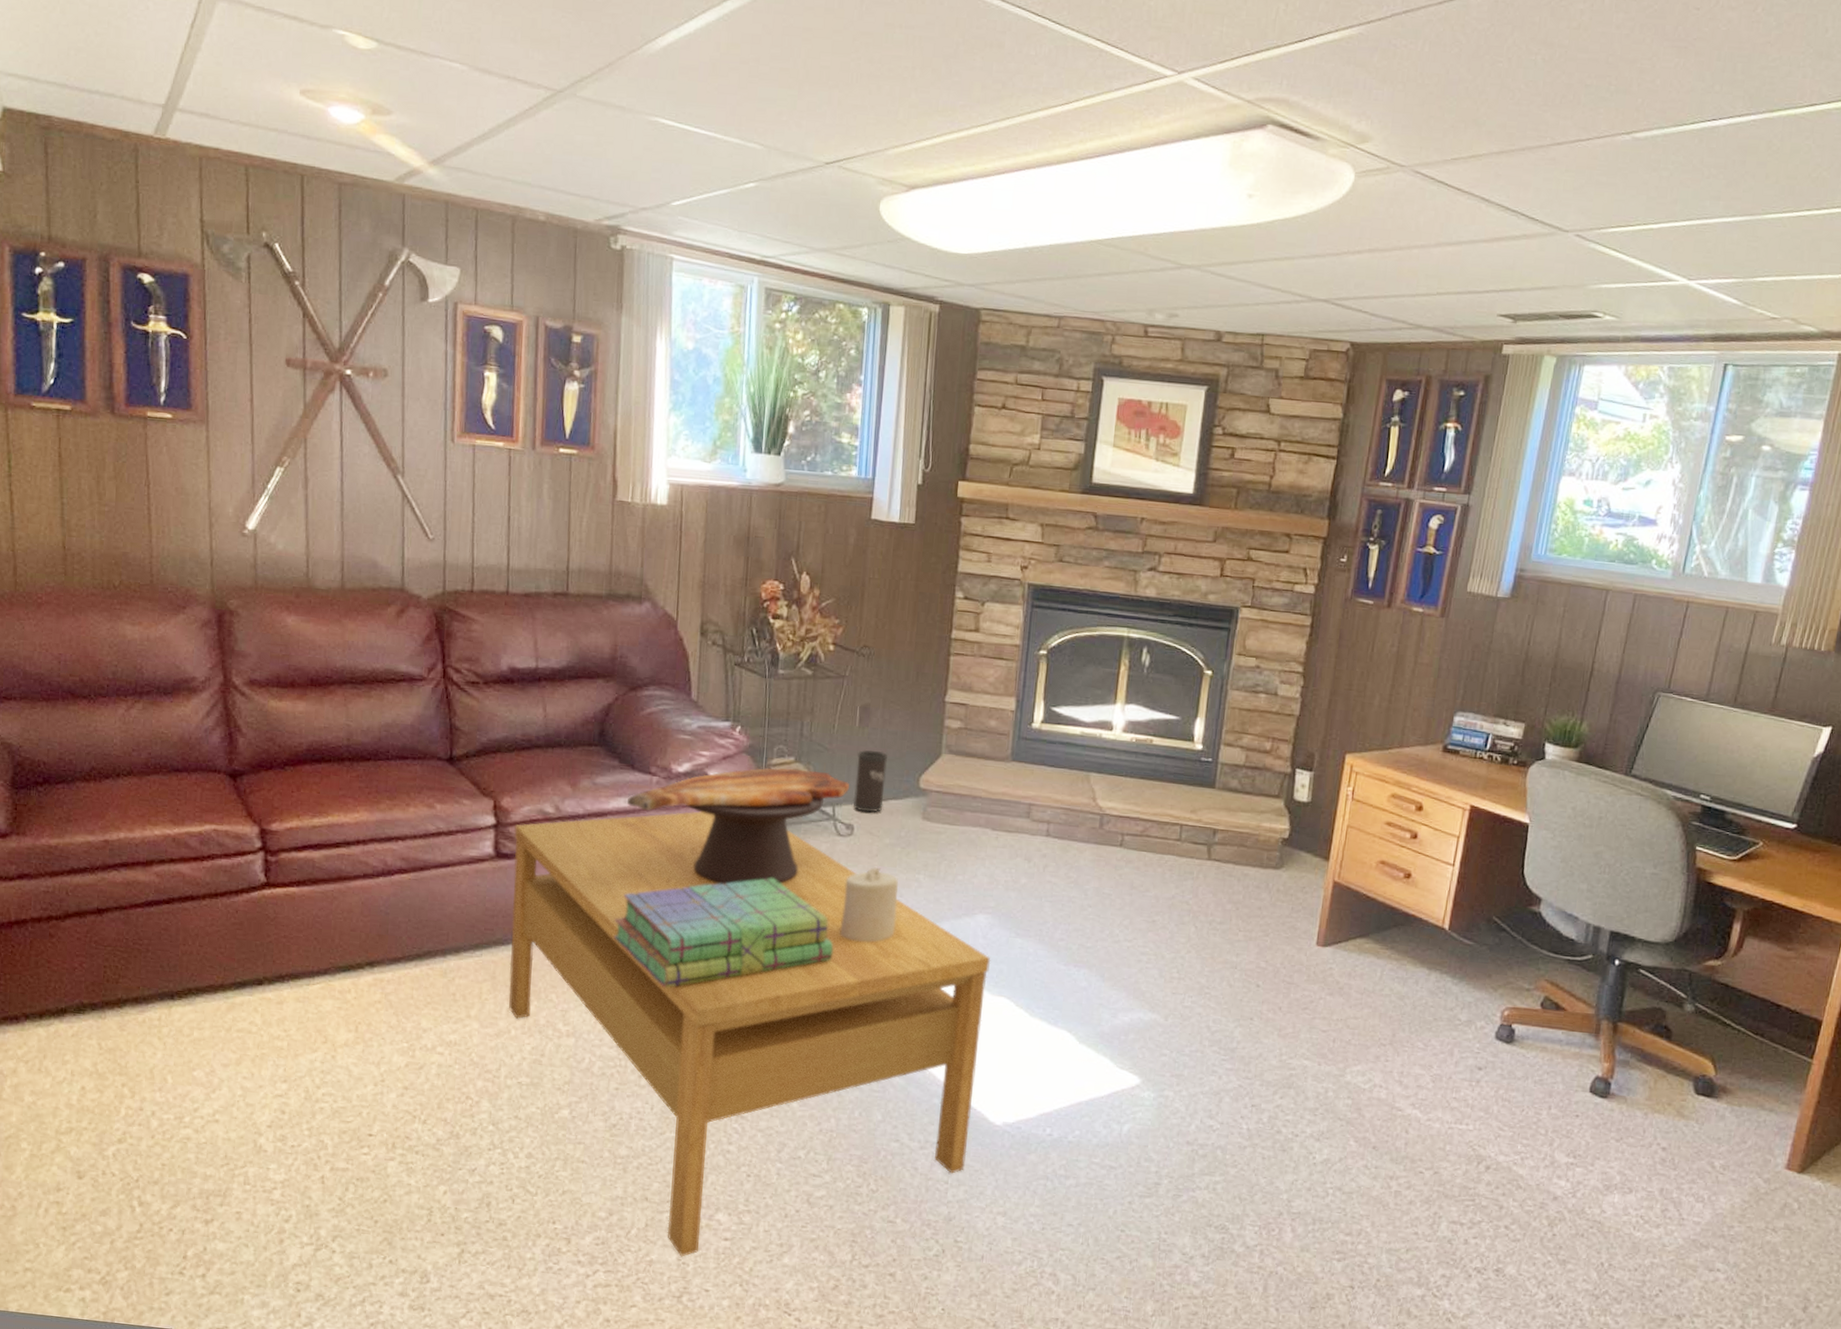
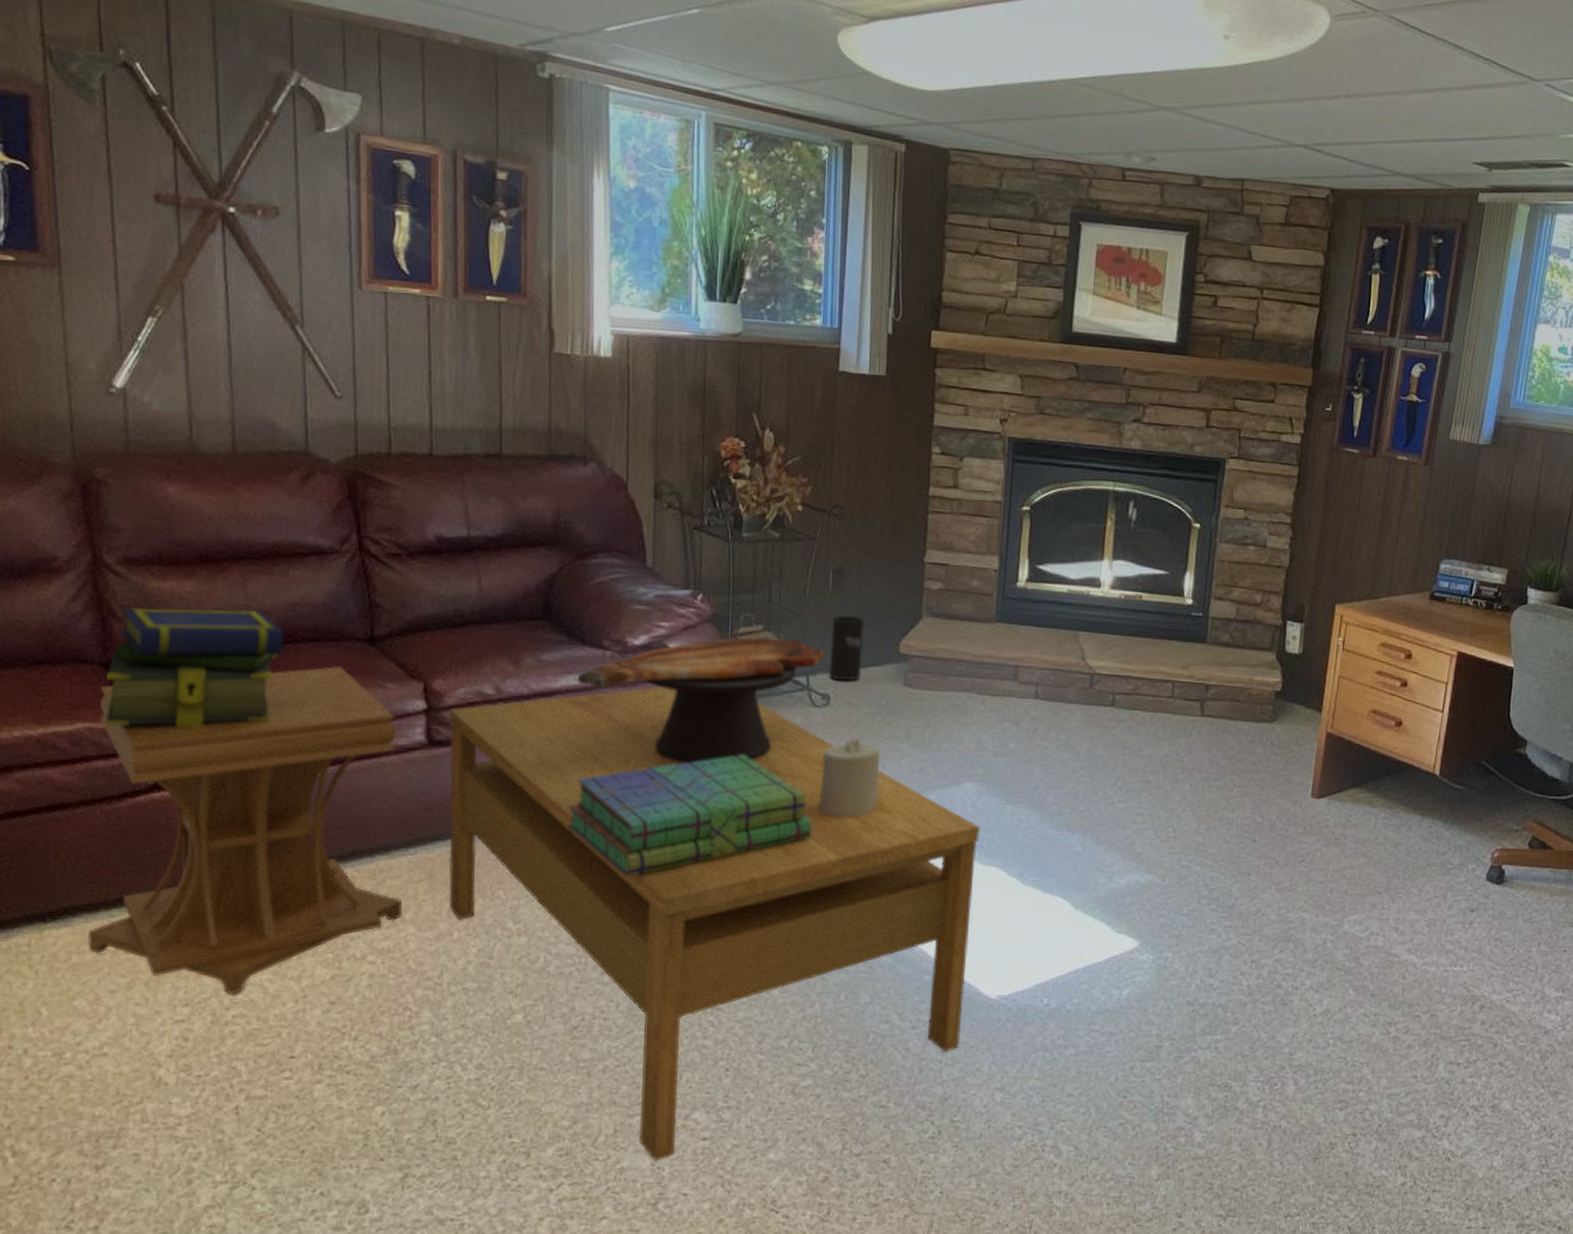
side table: none [206,782,469,1075] -> present [87,666,403,995]
stack of books: none [228,724,378,833] -> present [105,607,284,728]

